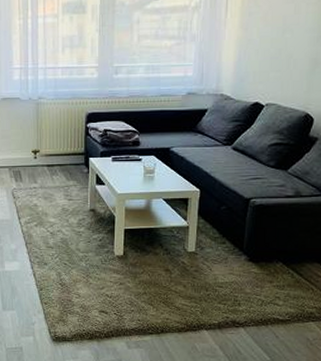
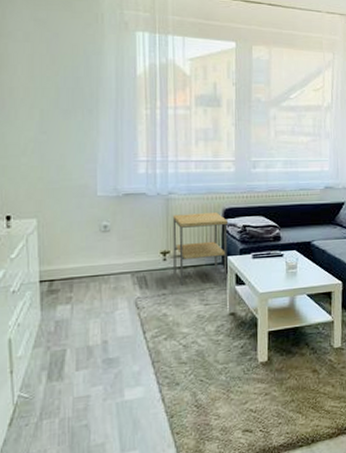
side table: none [42,117,90,181] -> present [172,213,228,286]

